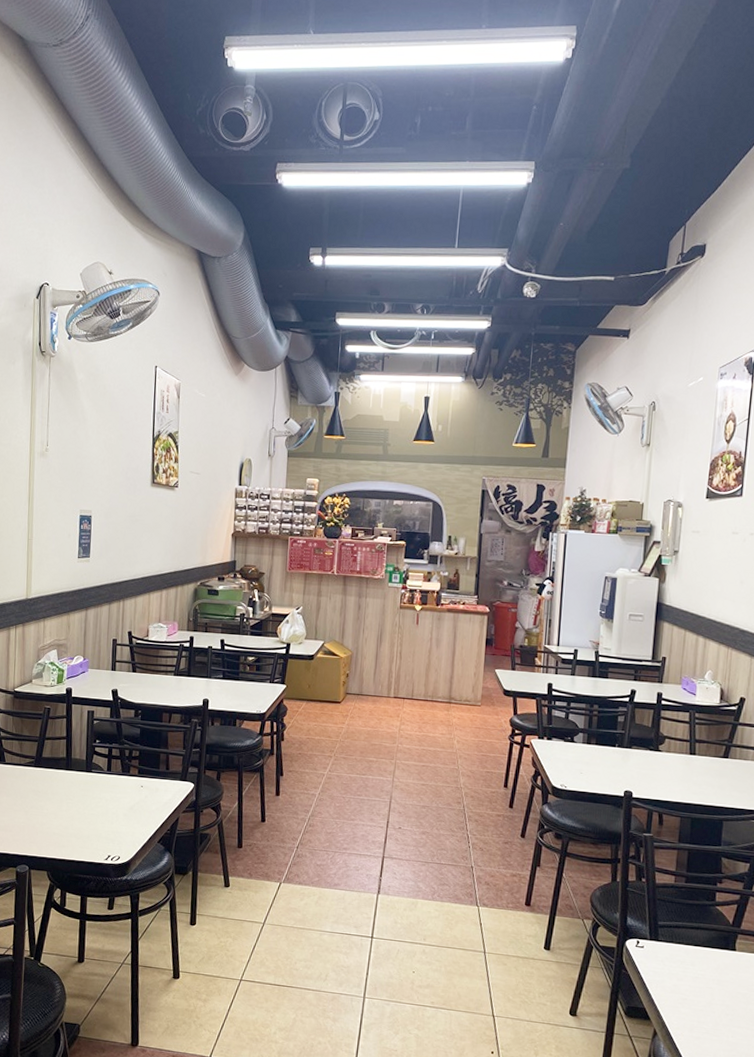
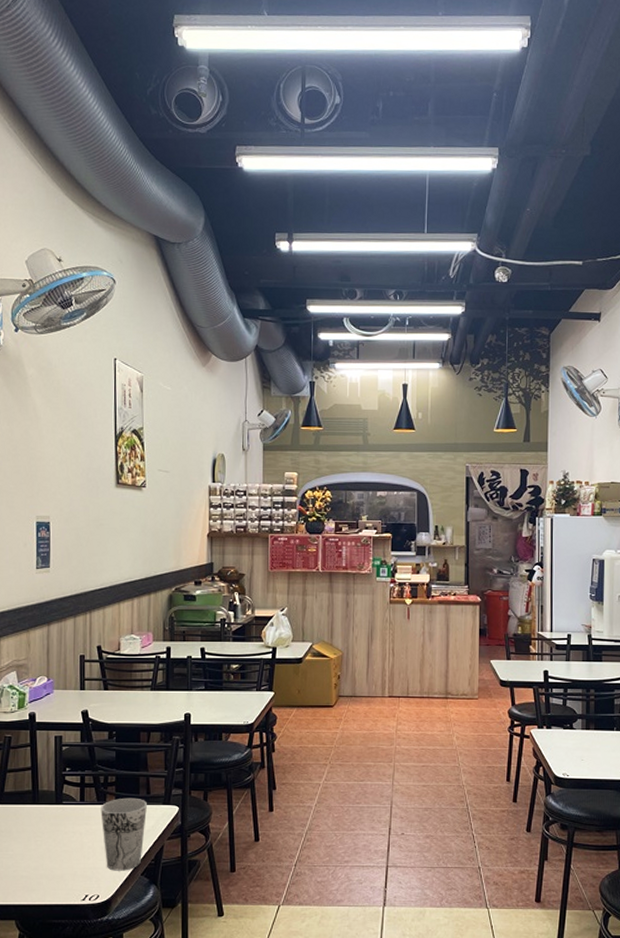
cup: none [124,771,166,837] -> present [101,797,147,871]

